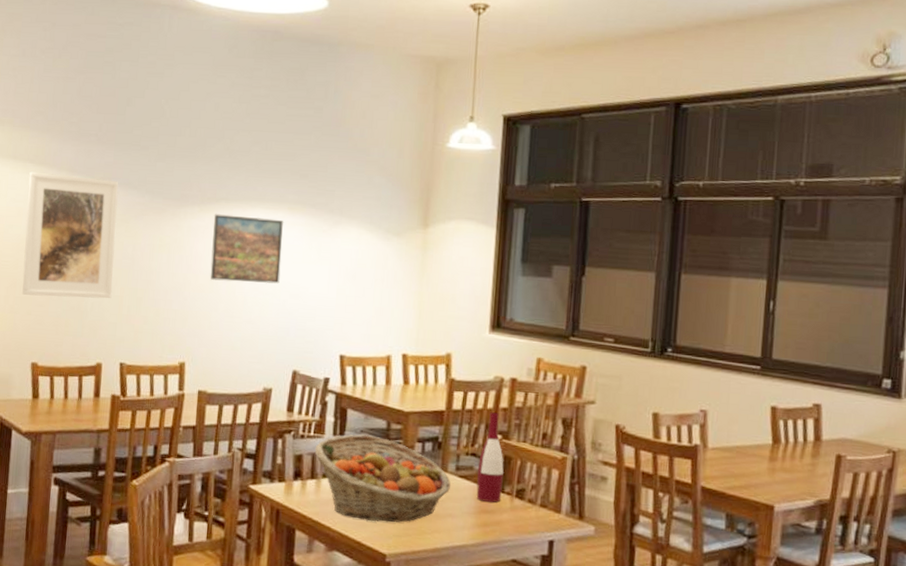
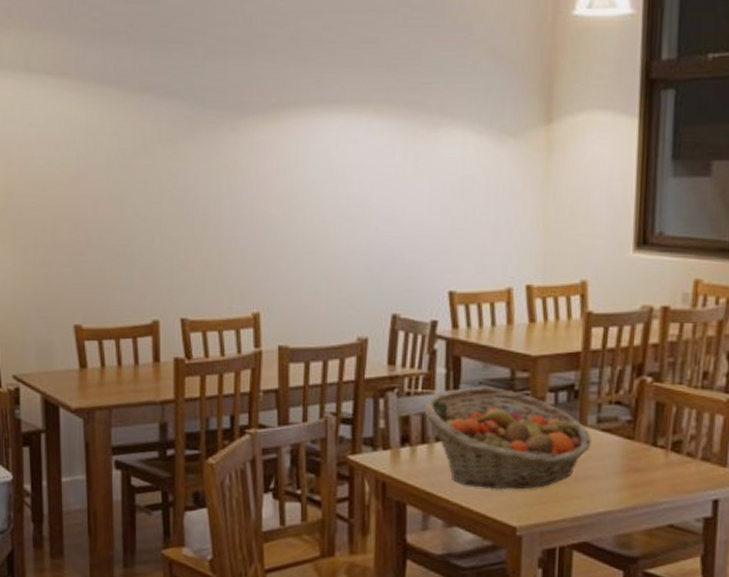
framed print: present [22,171,119,299] -> none [47,86,164,243]
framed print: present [210,214,284,284] -> none [281,124,370,209]
wine bottle: present [476,412,504,503] -> none [623,350,656,459]

